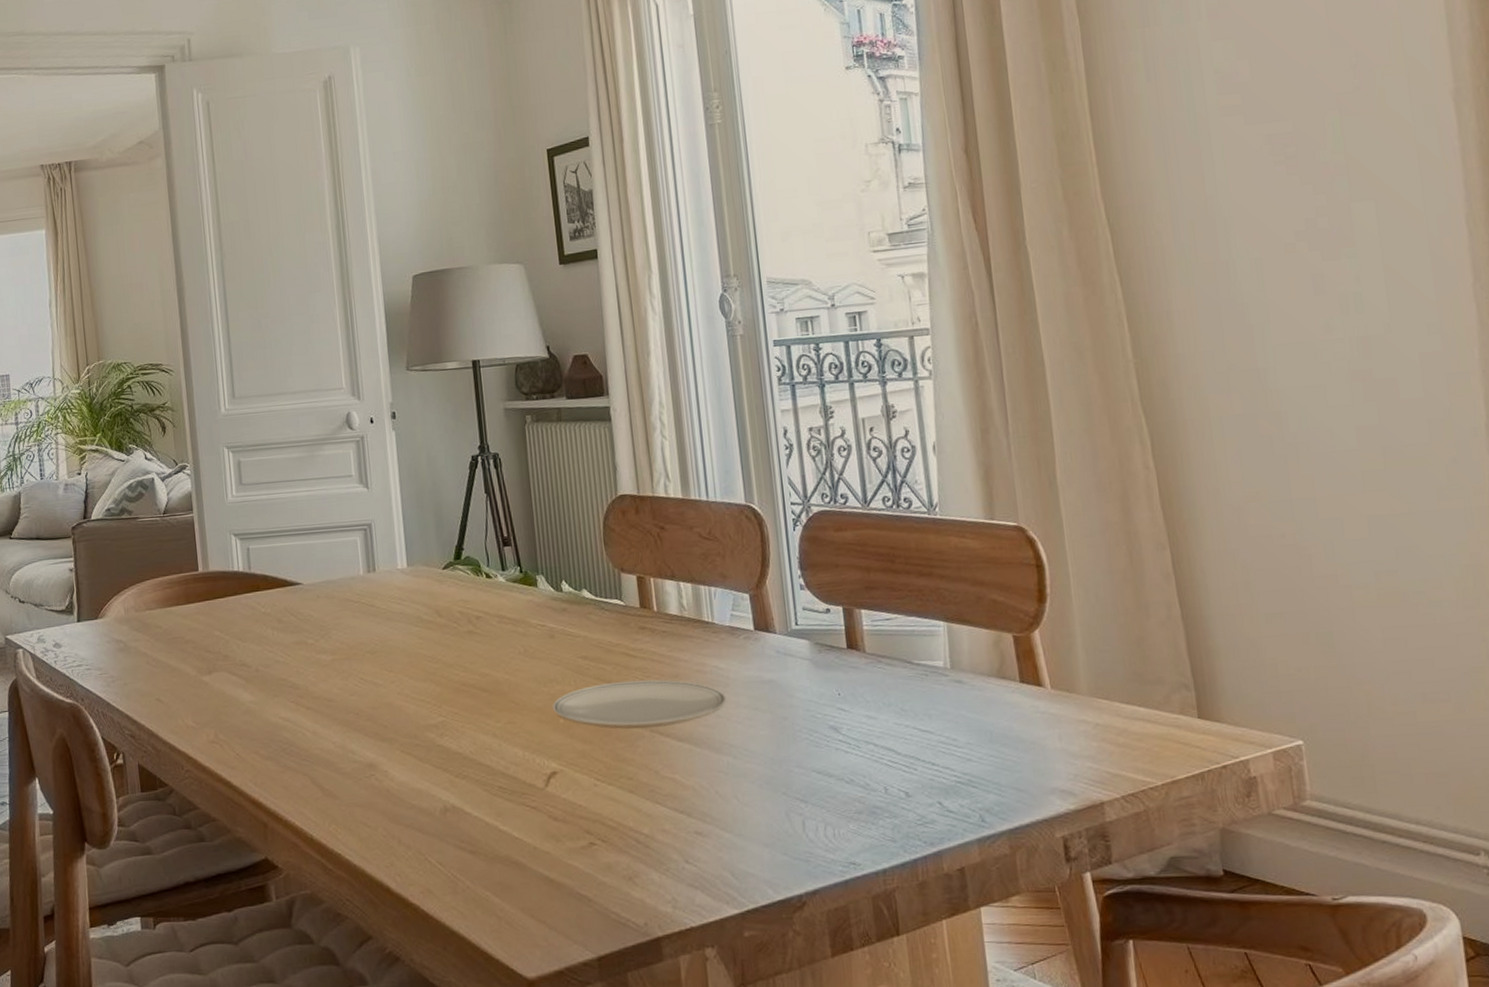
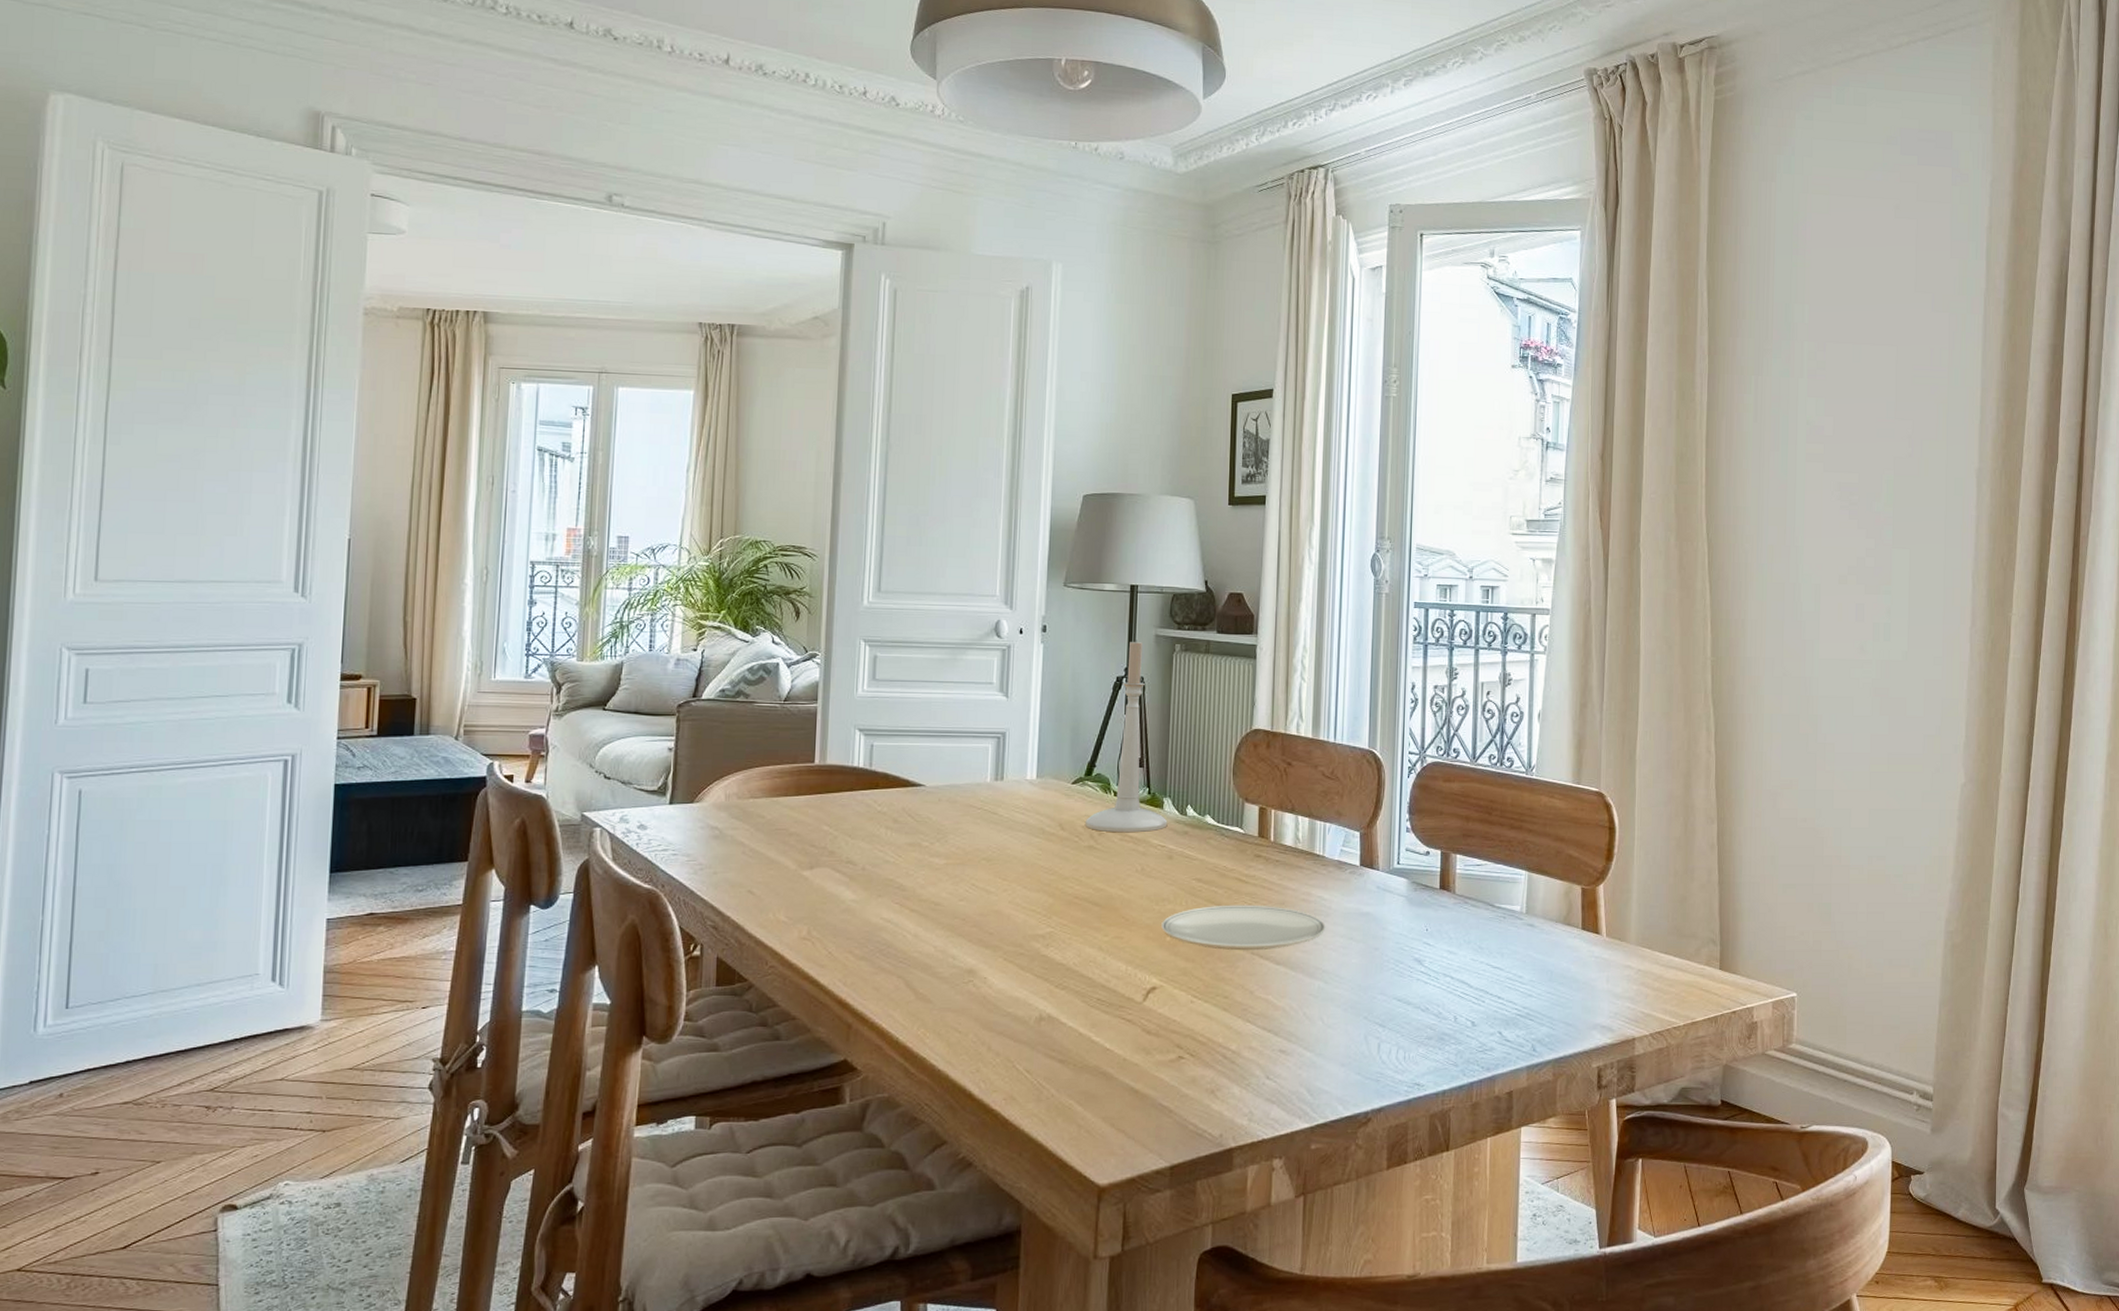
candlestick: none [461,416,545,616] -> present [1085,640,1168,833]

